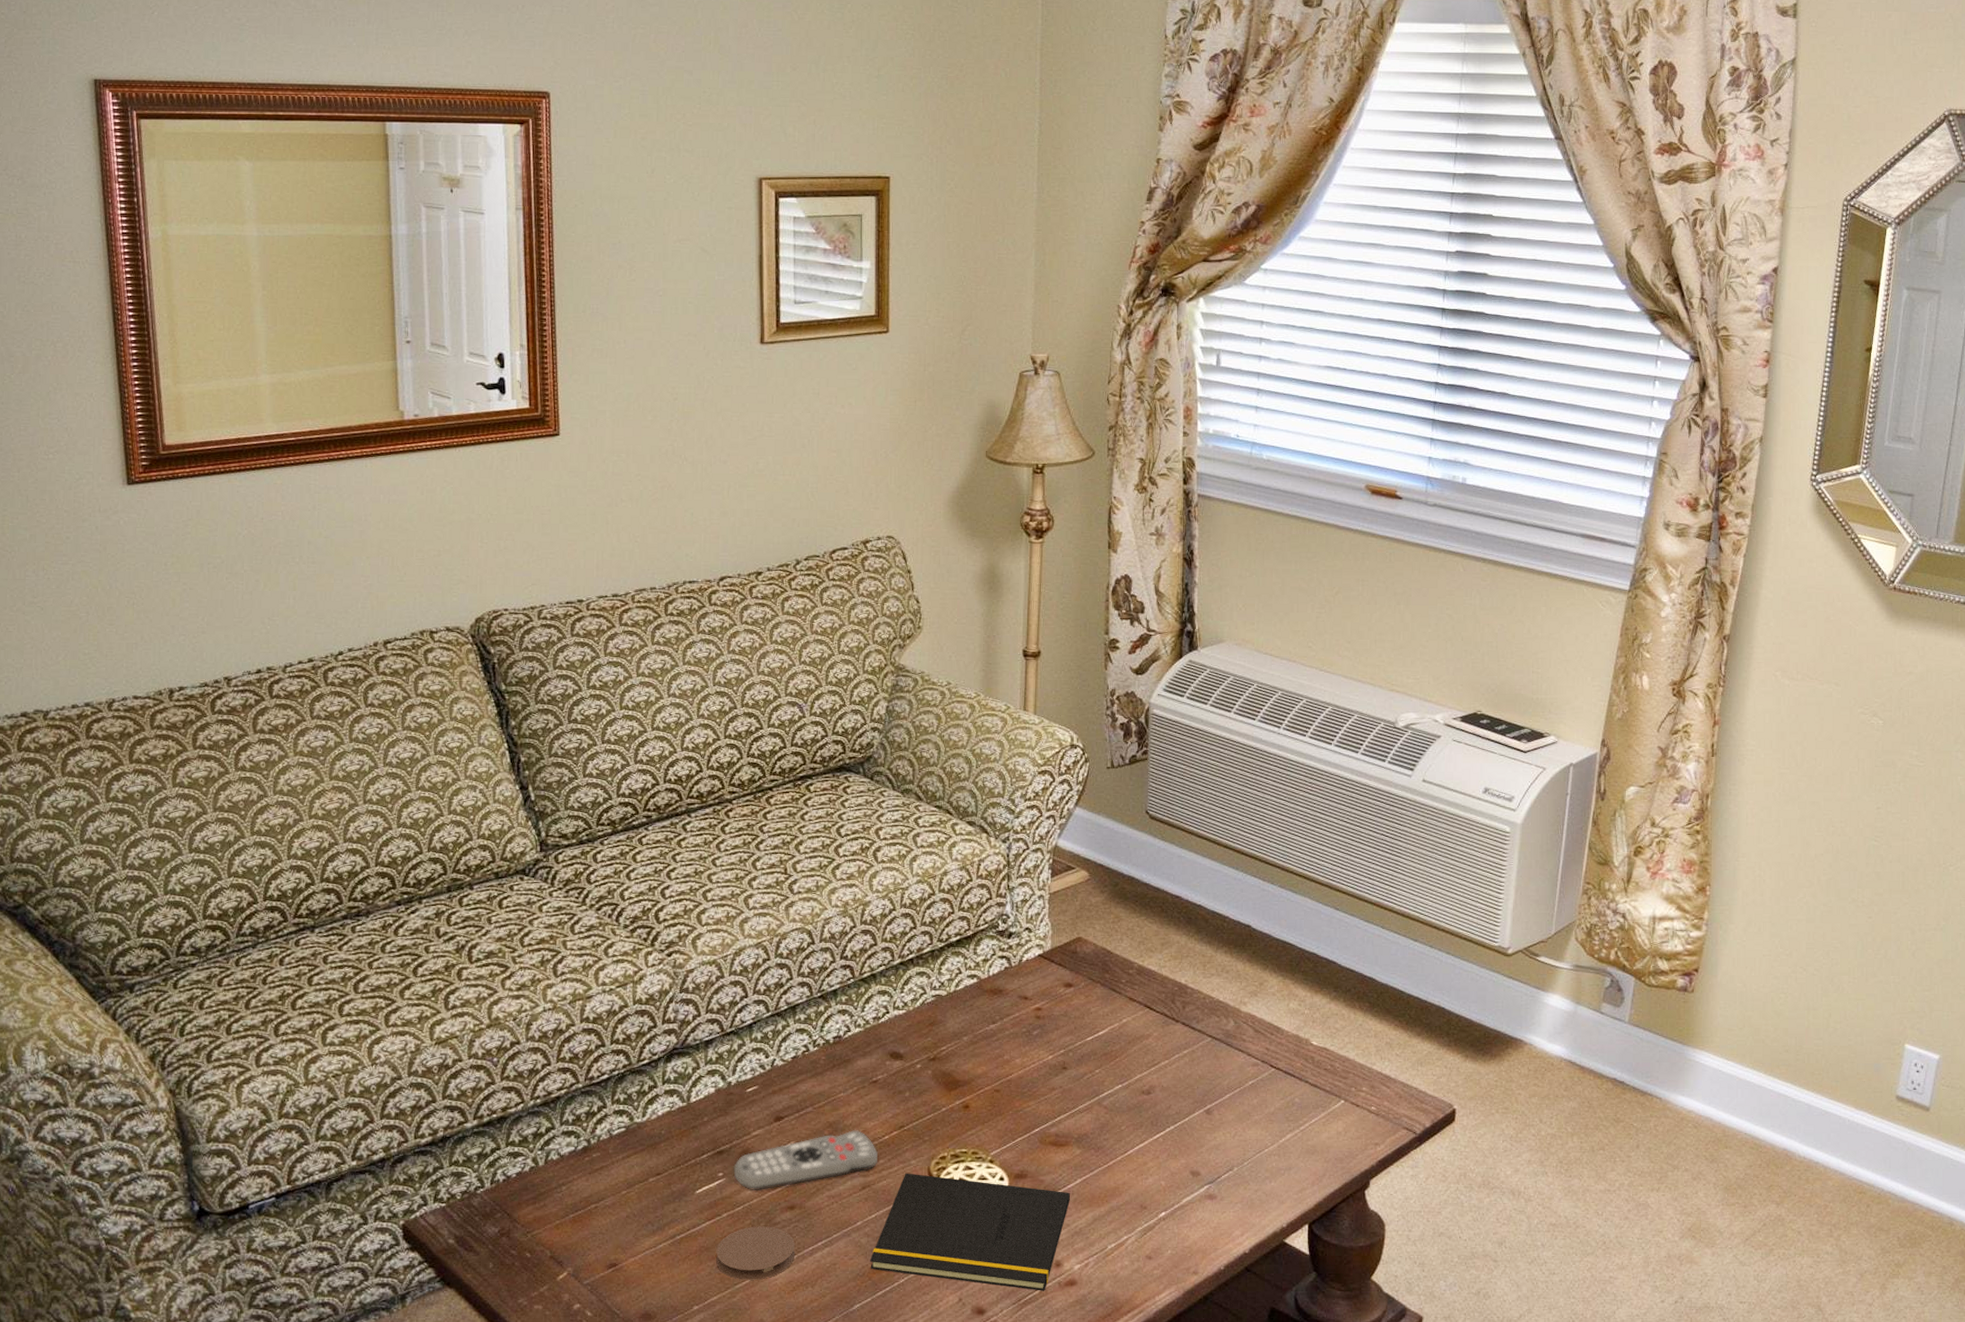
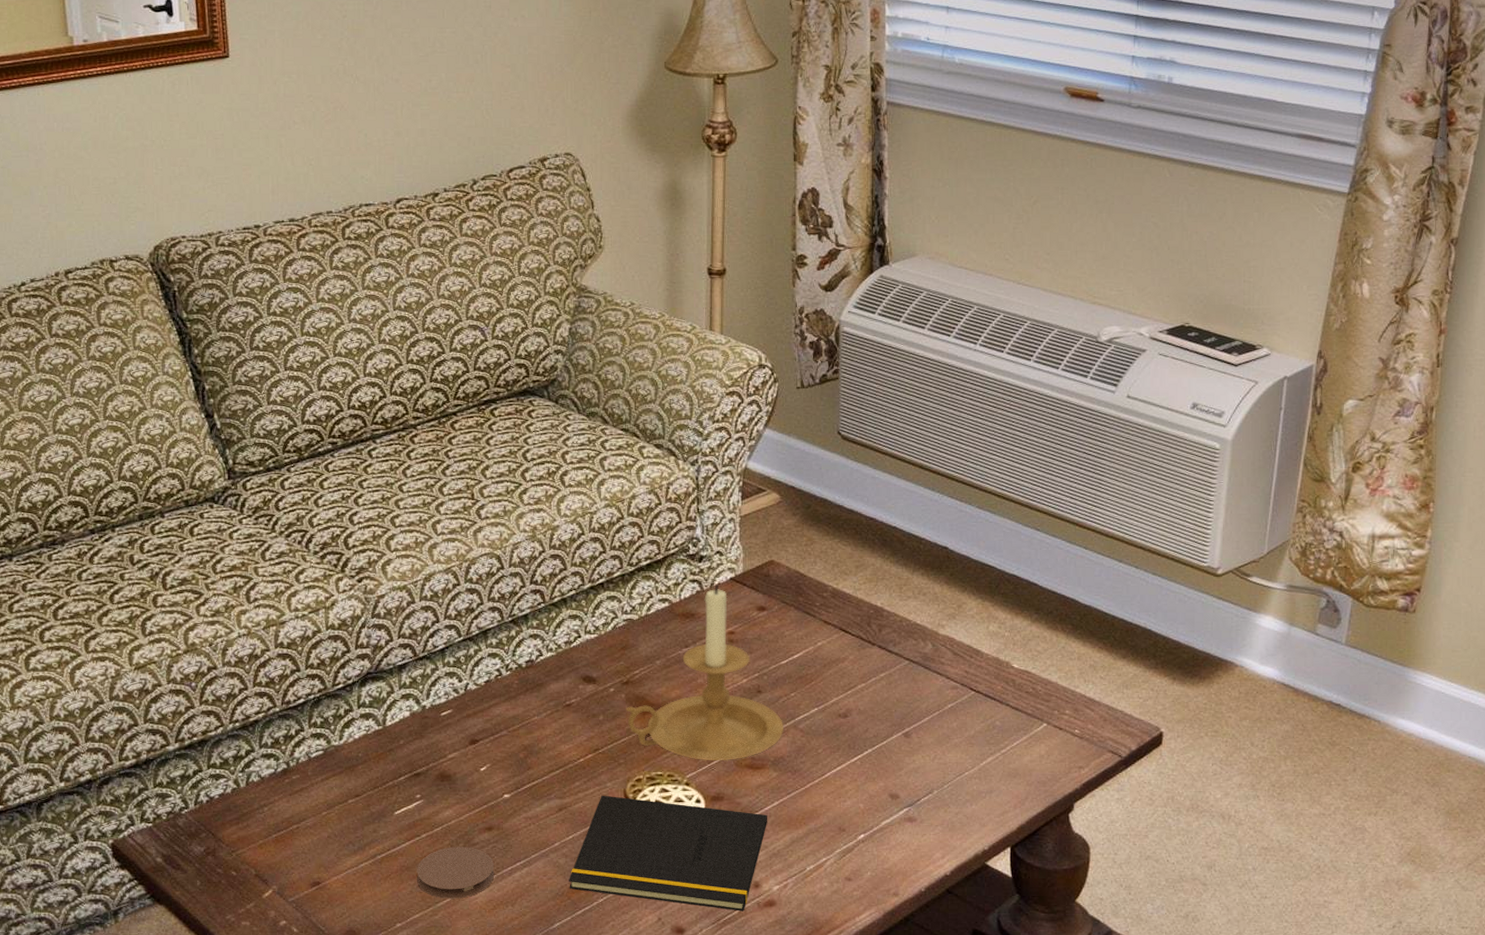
remote control: present [733,1129,878,1191] -> none [431,752,573,813]
candle holder: none [932,961,1088,1139] -> present [626,585,783,761]

